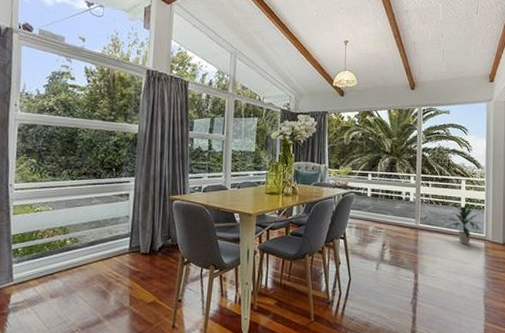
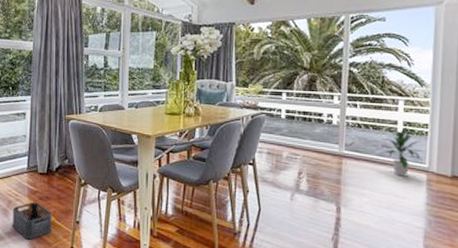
storage bin: none [111,282,154,321] -> present [12,201,52,240]

